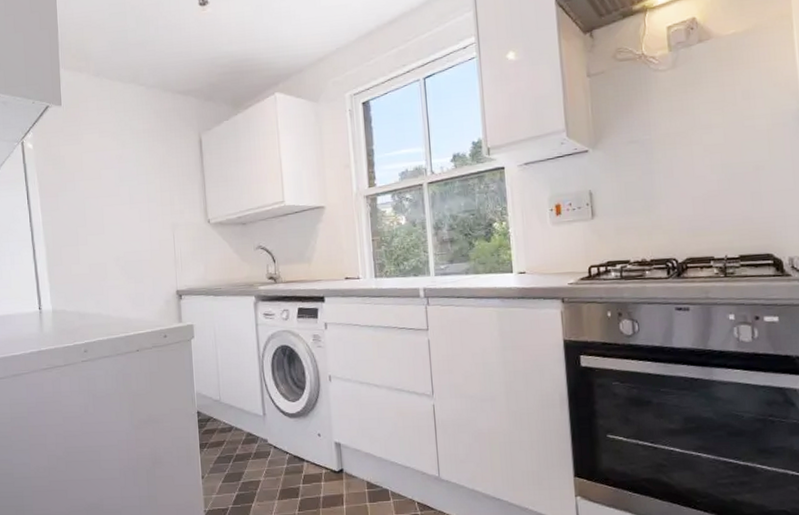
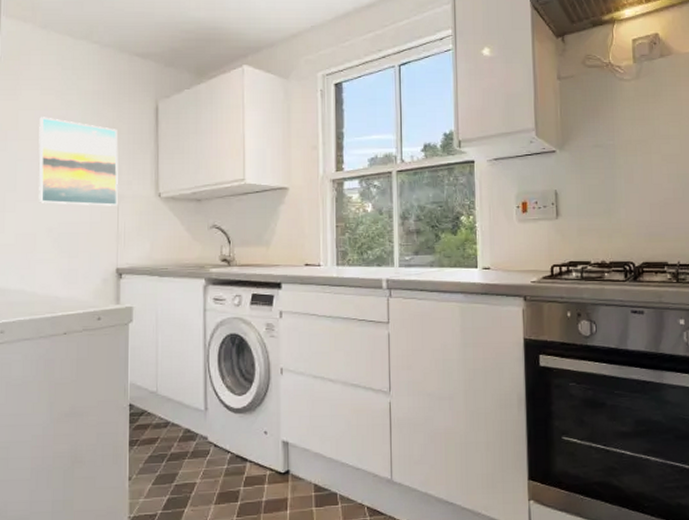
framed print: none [100,157,173,236] -> present [38,117,118,206]

